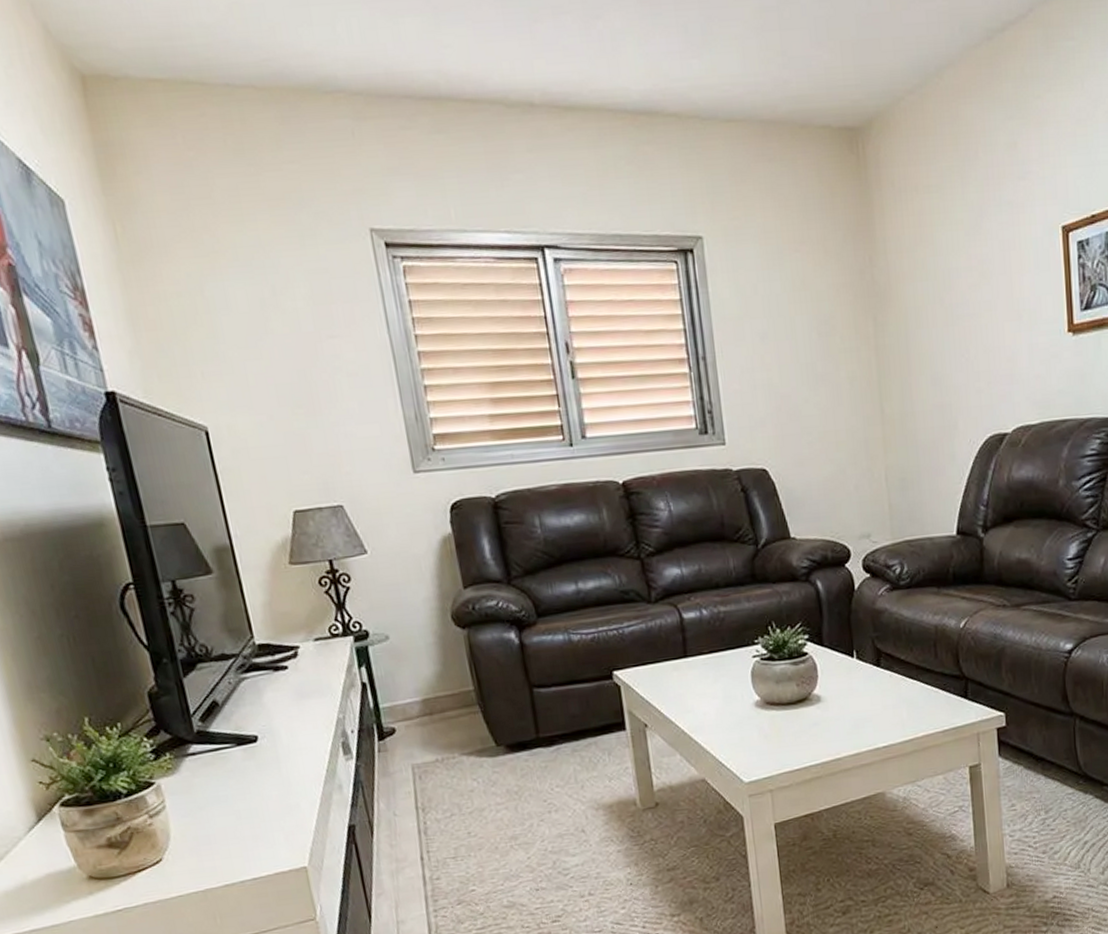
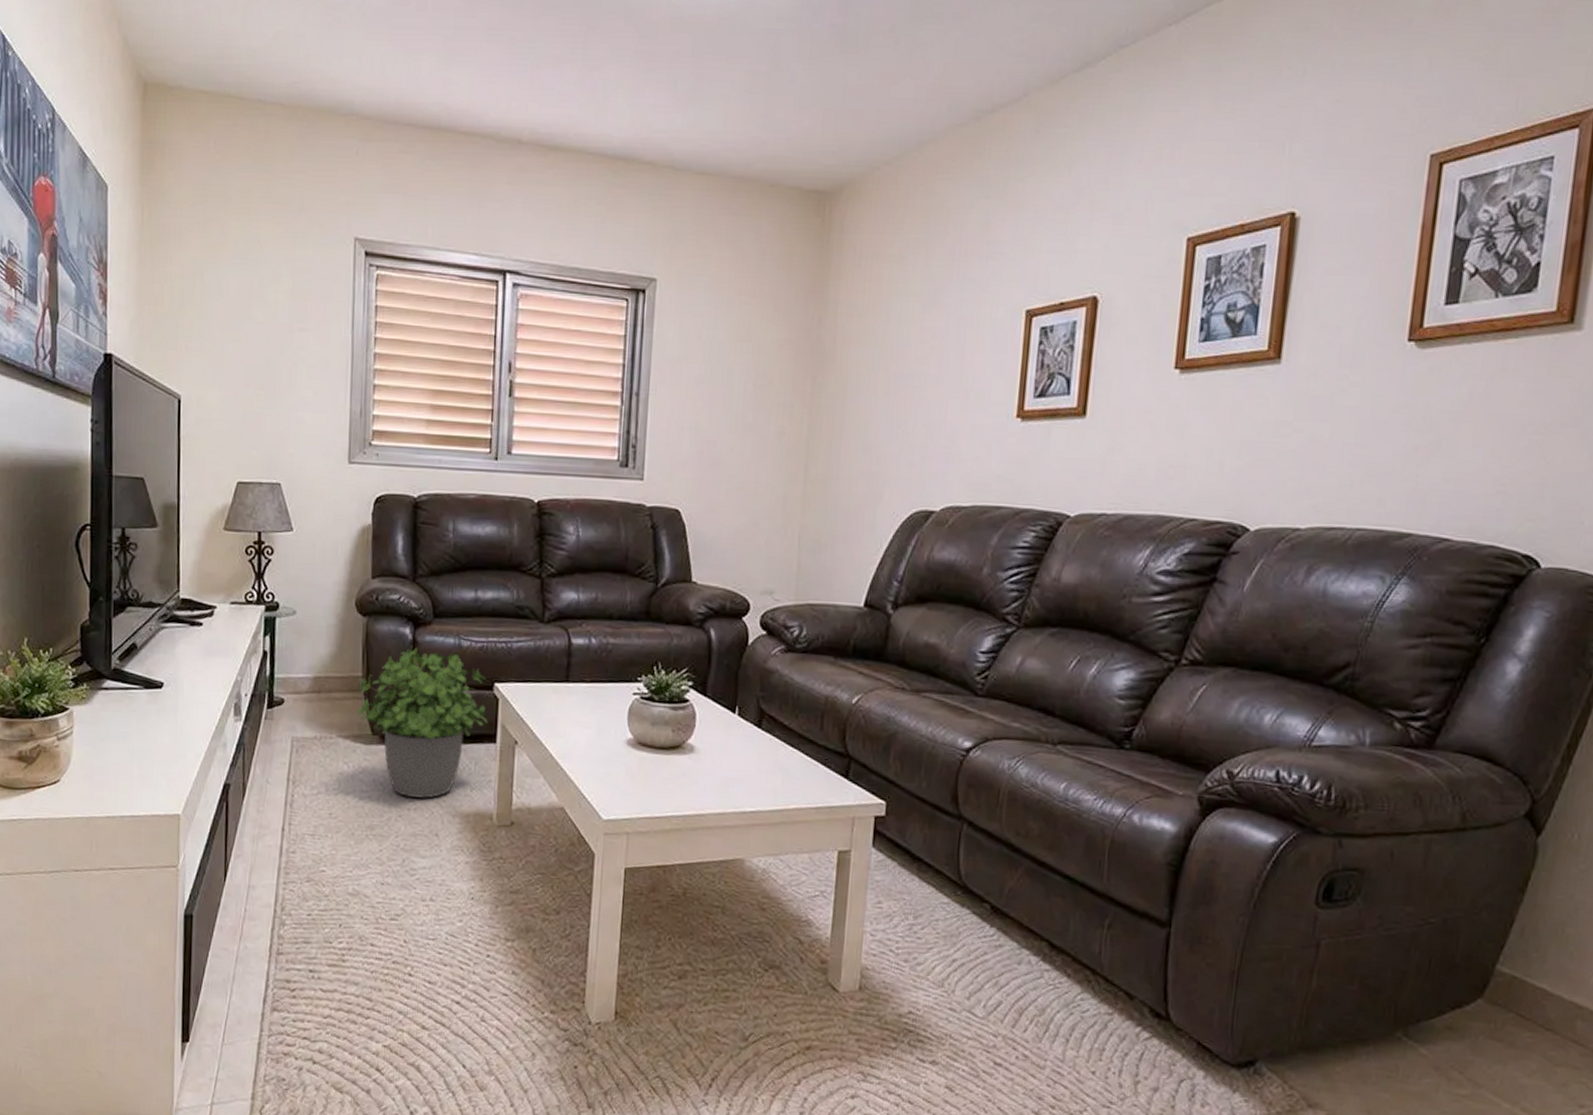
potted plant: none [473,649,614,800] -> present [357,646,488,798]

